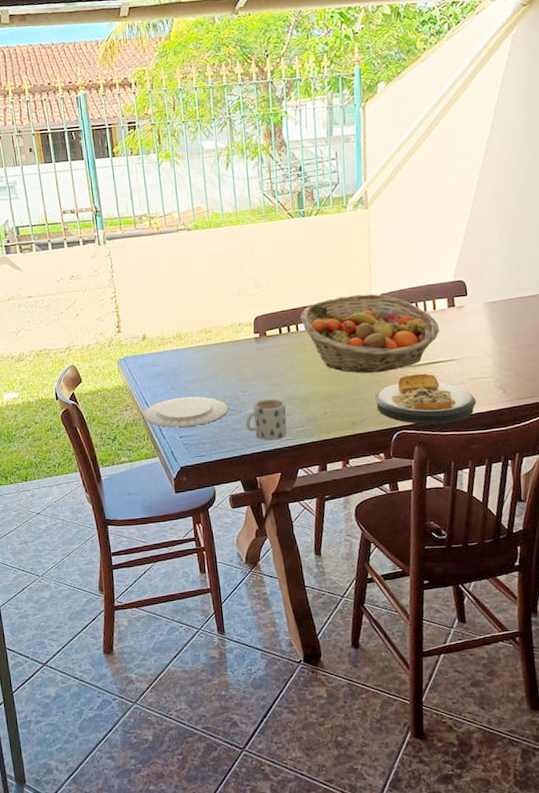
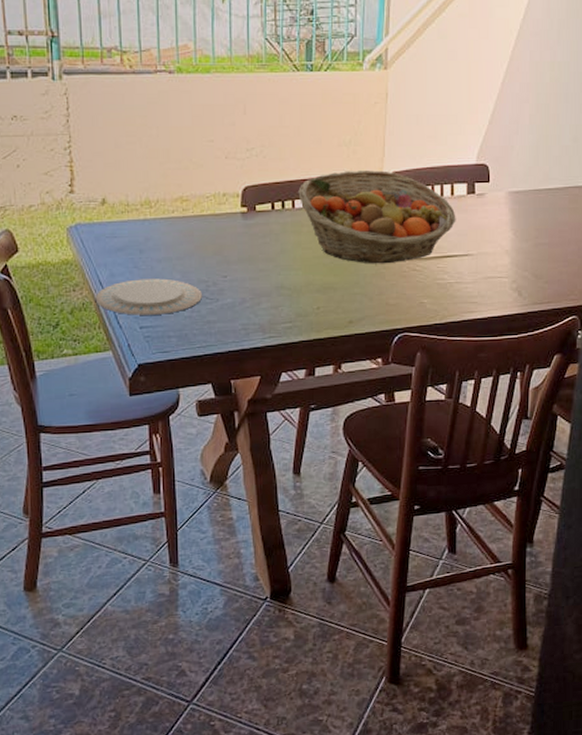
mug: present [245,398,287,441] -> none [222,287,272,337]
plate: present [374,373,476,425] -> none [377,268,489,328]

